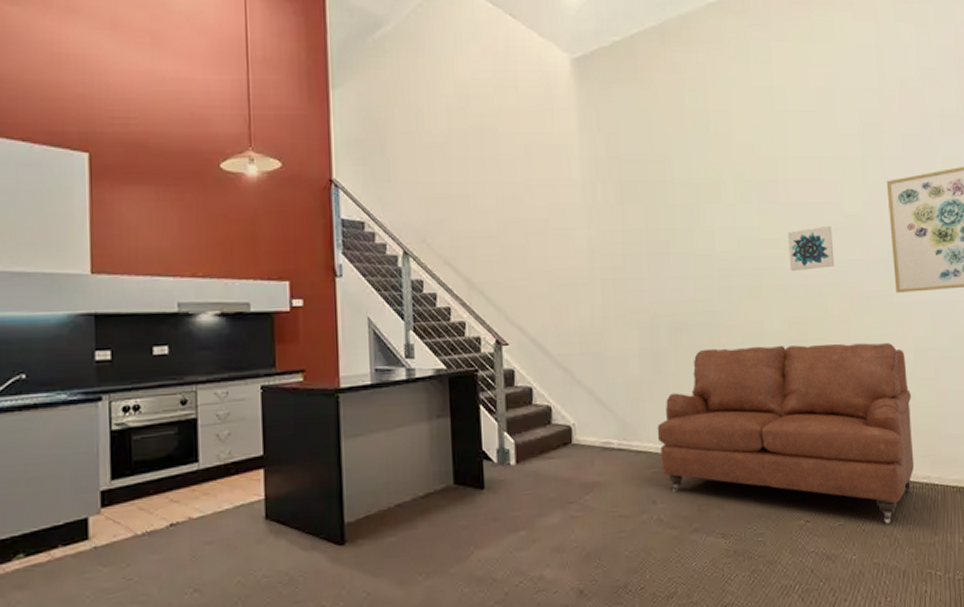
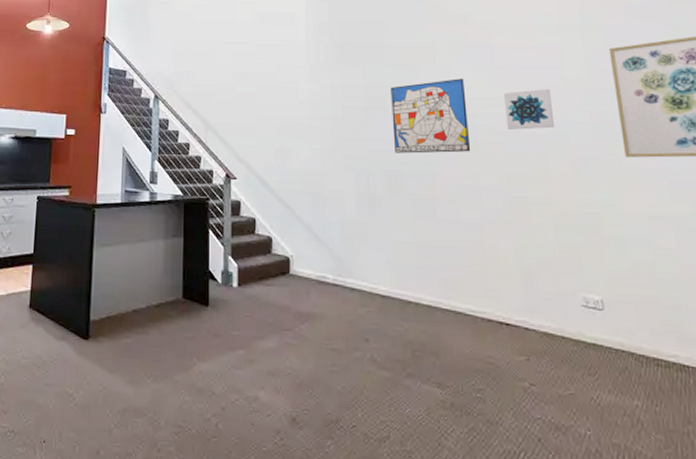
sofa: present [657,343,915,525] -> none [371,197,658,403]
wall art: none [675,218,755,303] -> present [391,78,471,154]

